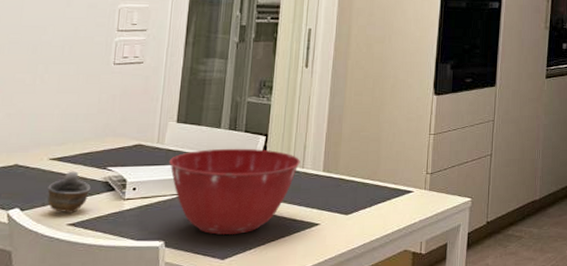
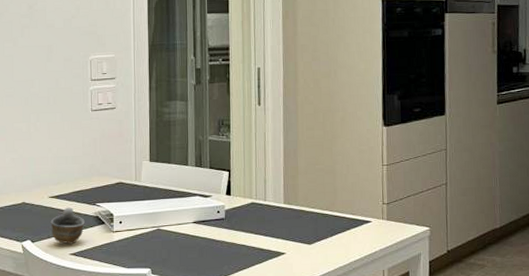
mixing bowl: present [168,148,300,235] -> none [147,183,262,263]

